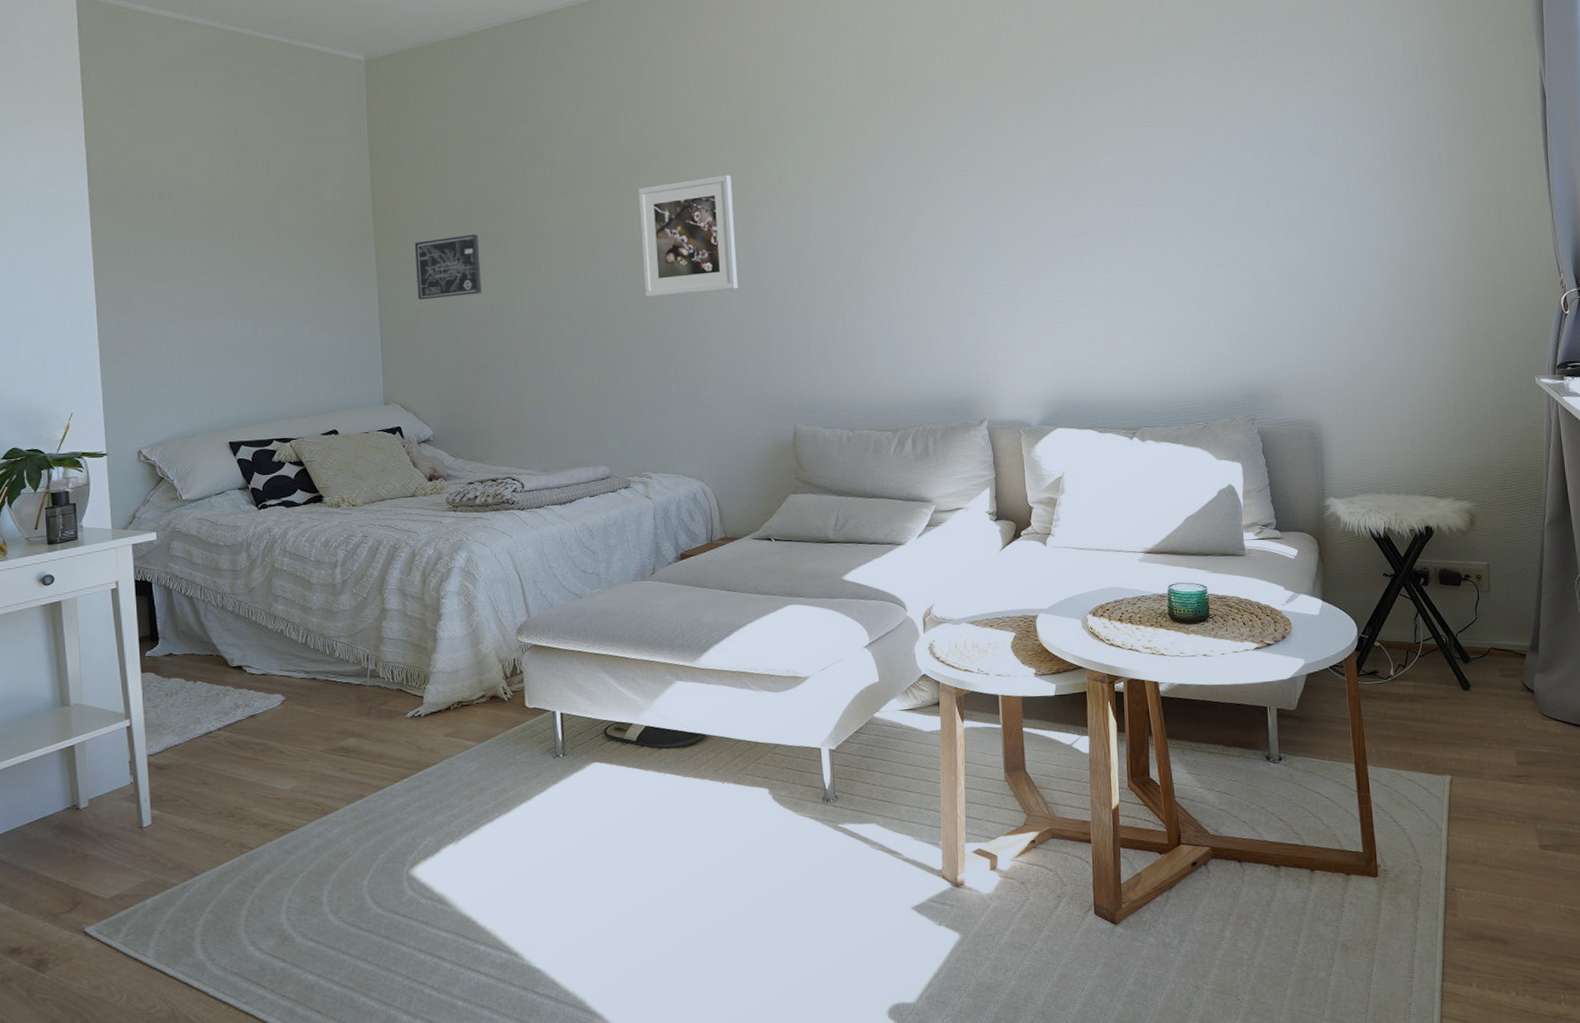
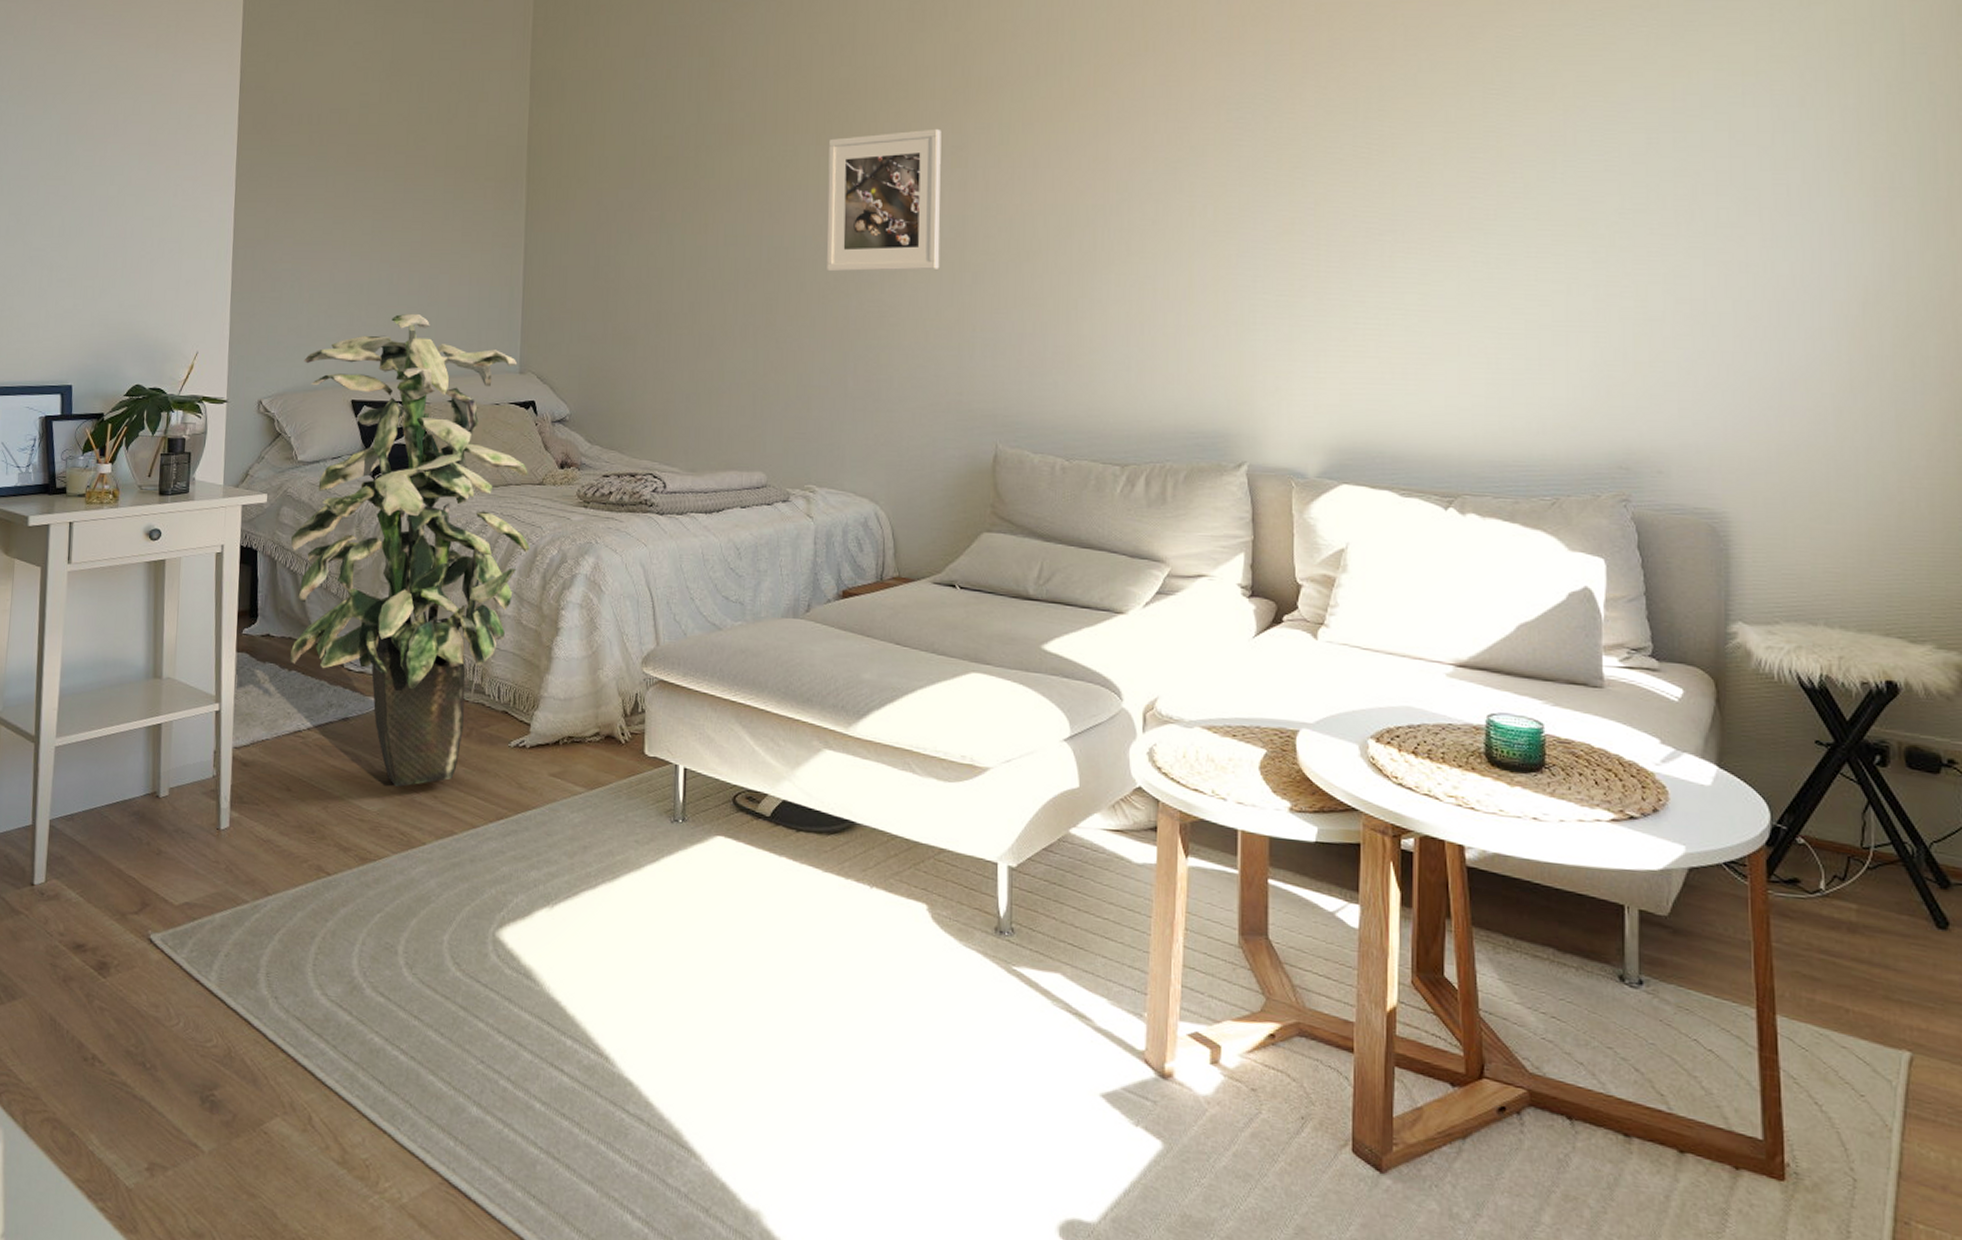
indoor plant: none [179,361,408,766] -> present [289,313,530,787]
wall art: present [415,234,482,300] -> none [567,182,641,255]

